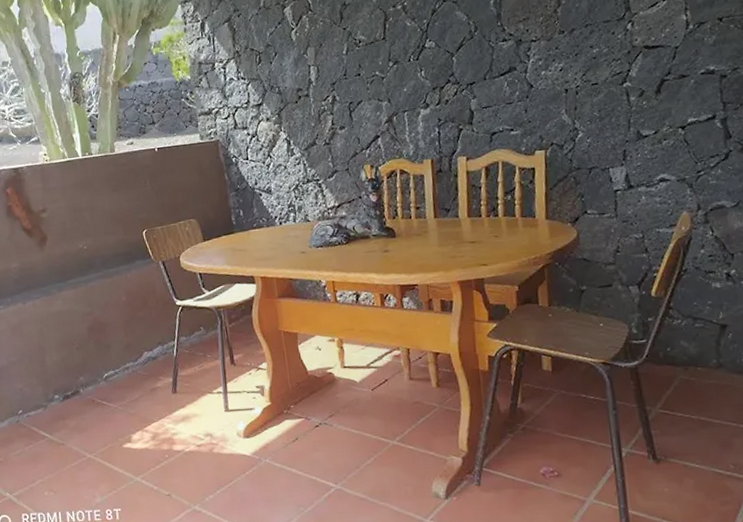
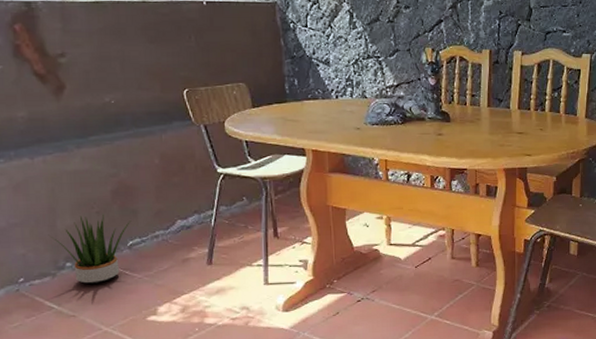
potted plant: none [39,349,106,414] -> present [48,214,132,284]

